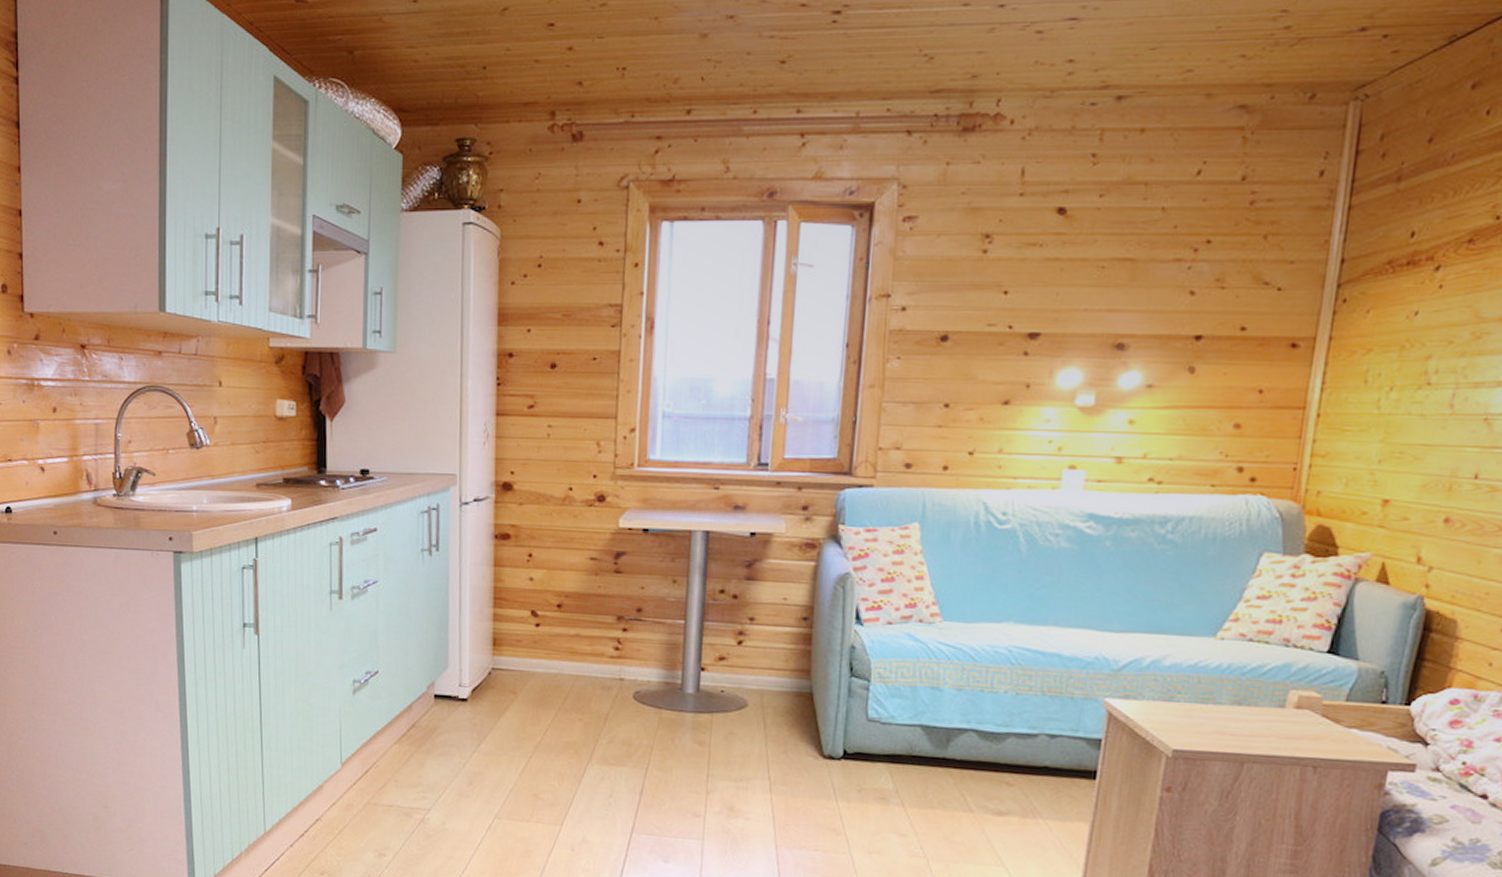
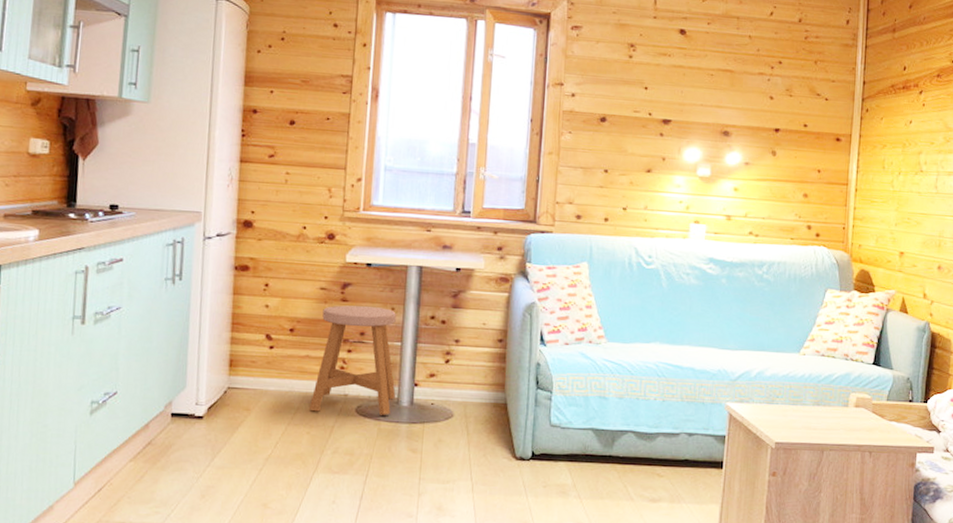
stool: none [580,577,679,703] -> present [308,305,396,415]

